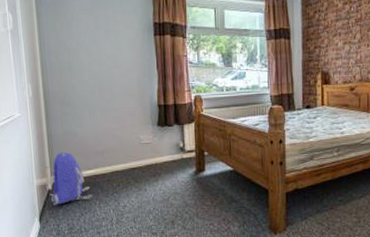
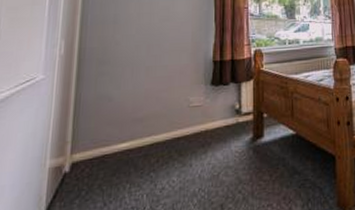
backpack: present [49,152,93,205] -> none [65,121,122,194]

